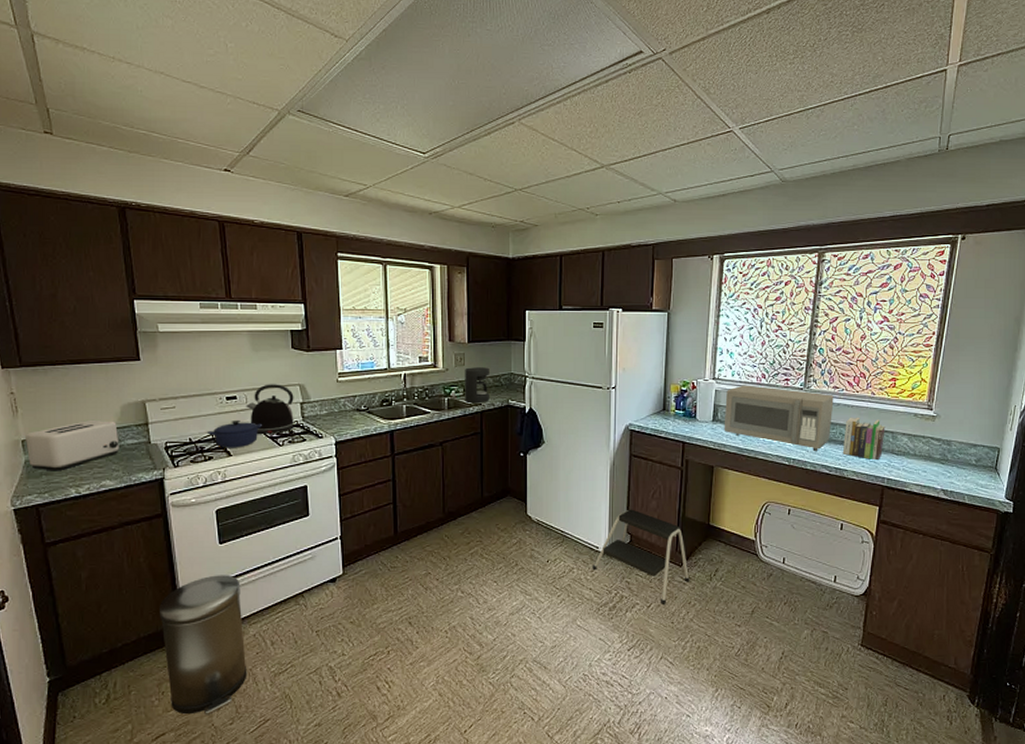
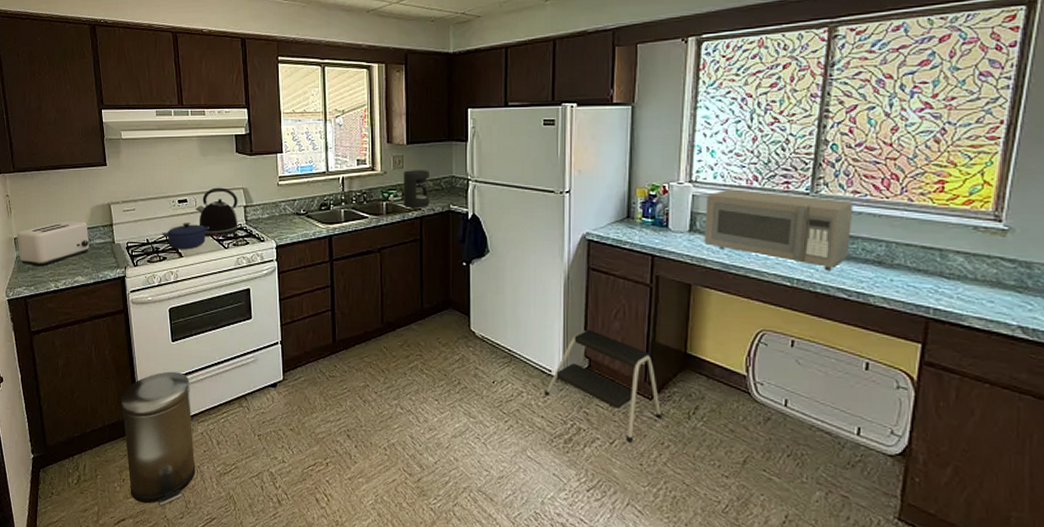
books: present [842,417,885,461] -> none [866,229,930,285]

